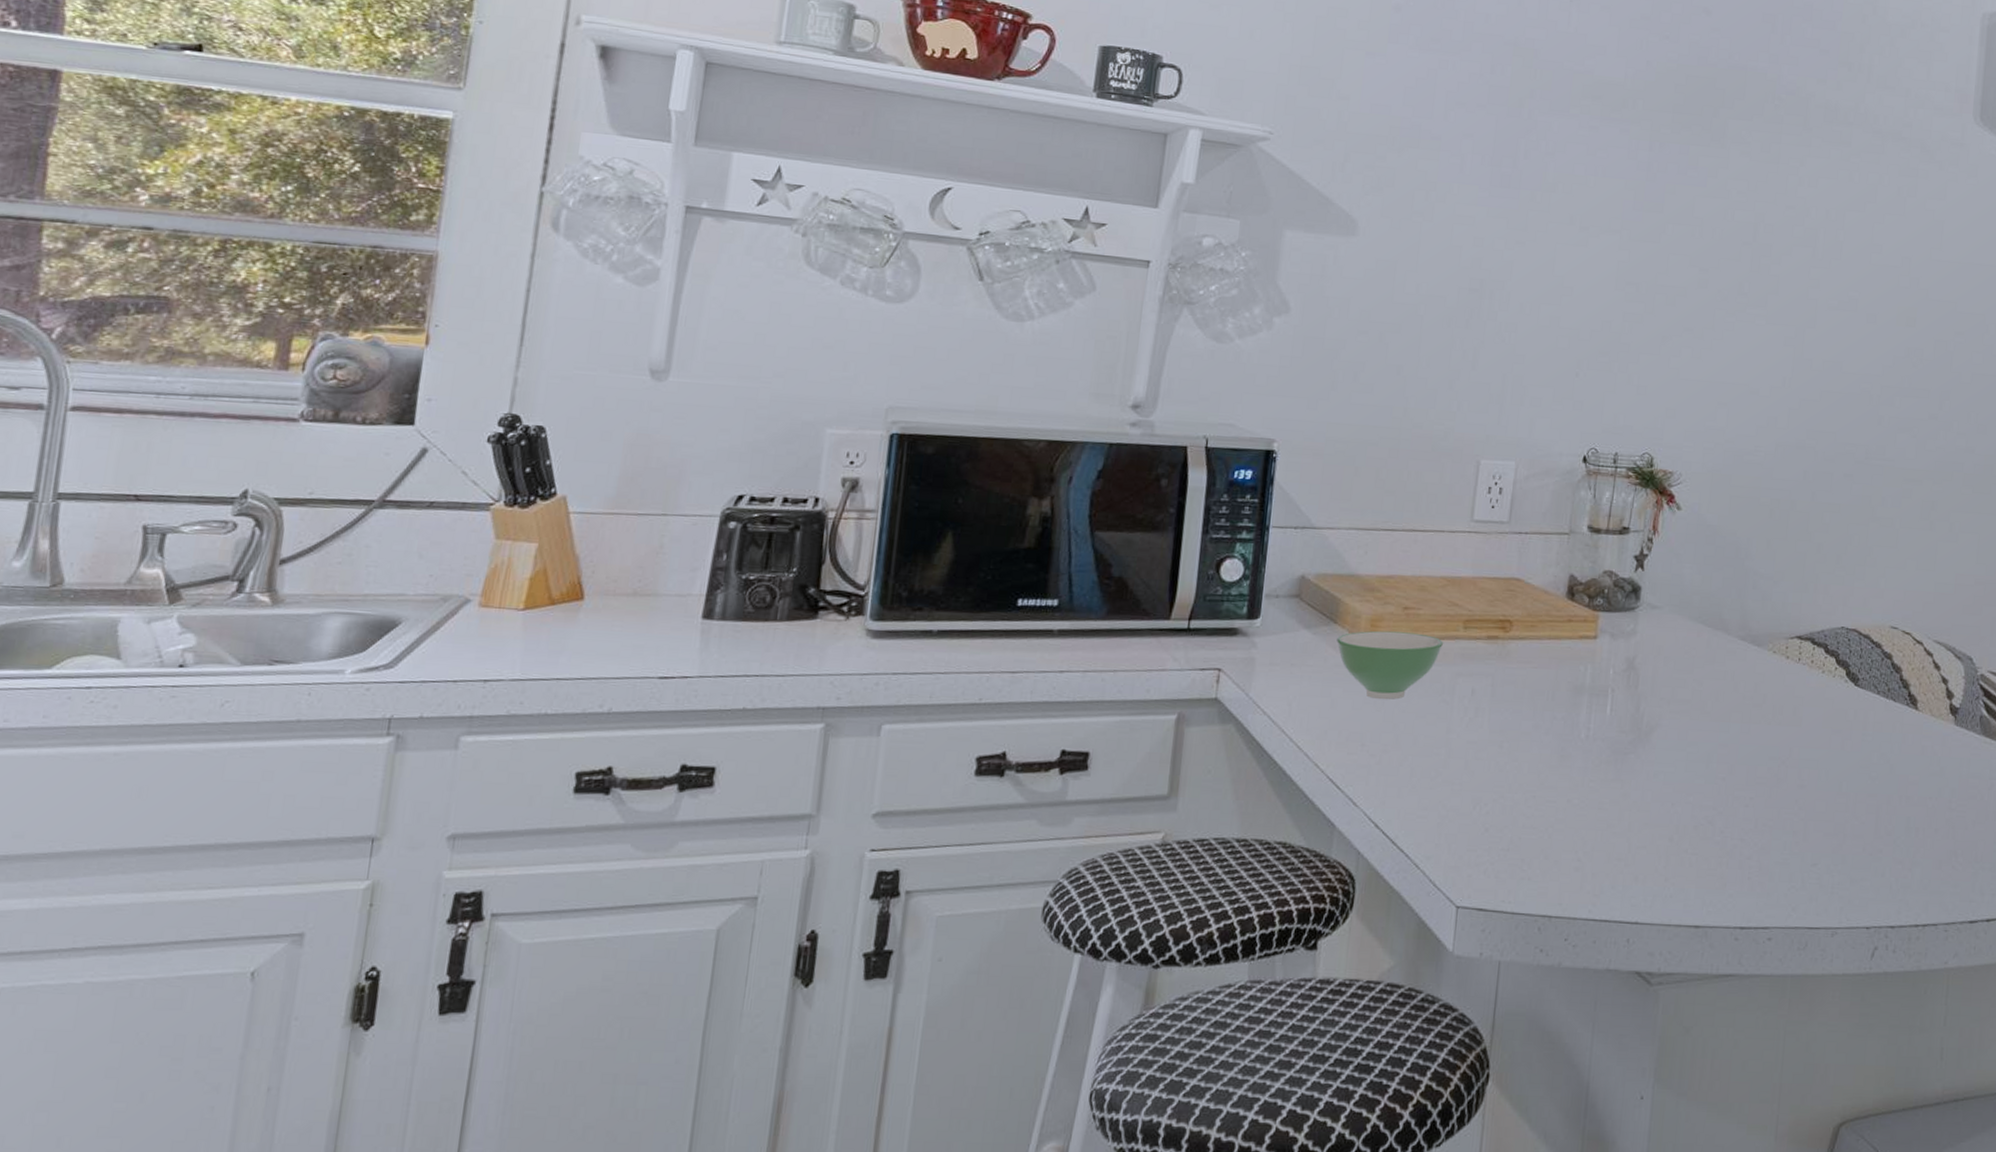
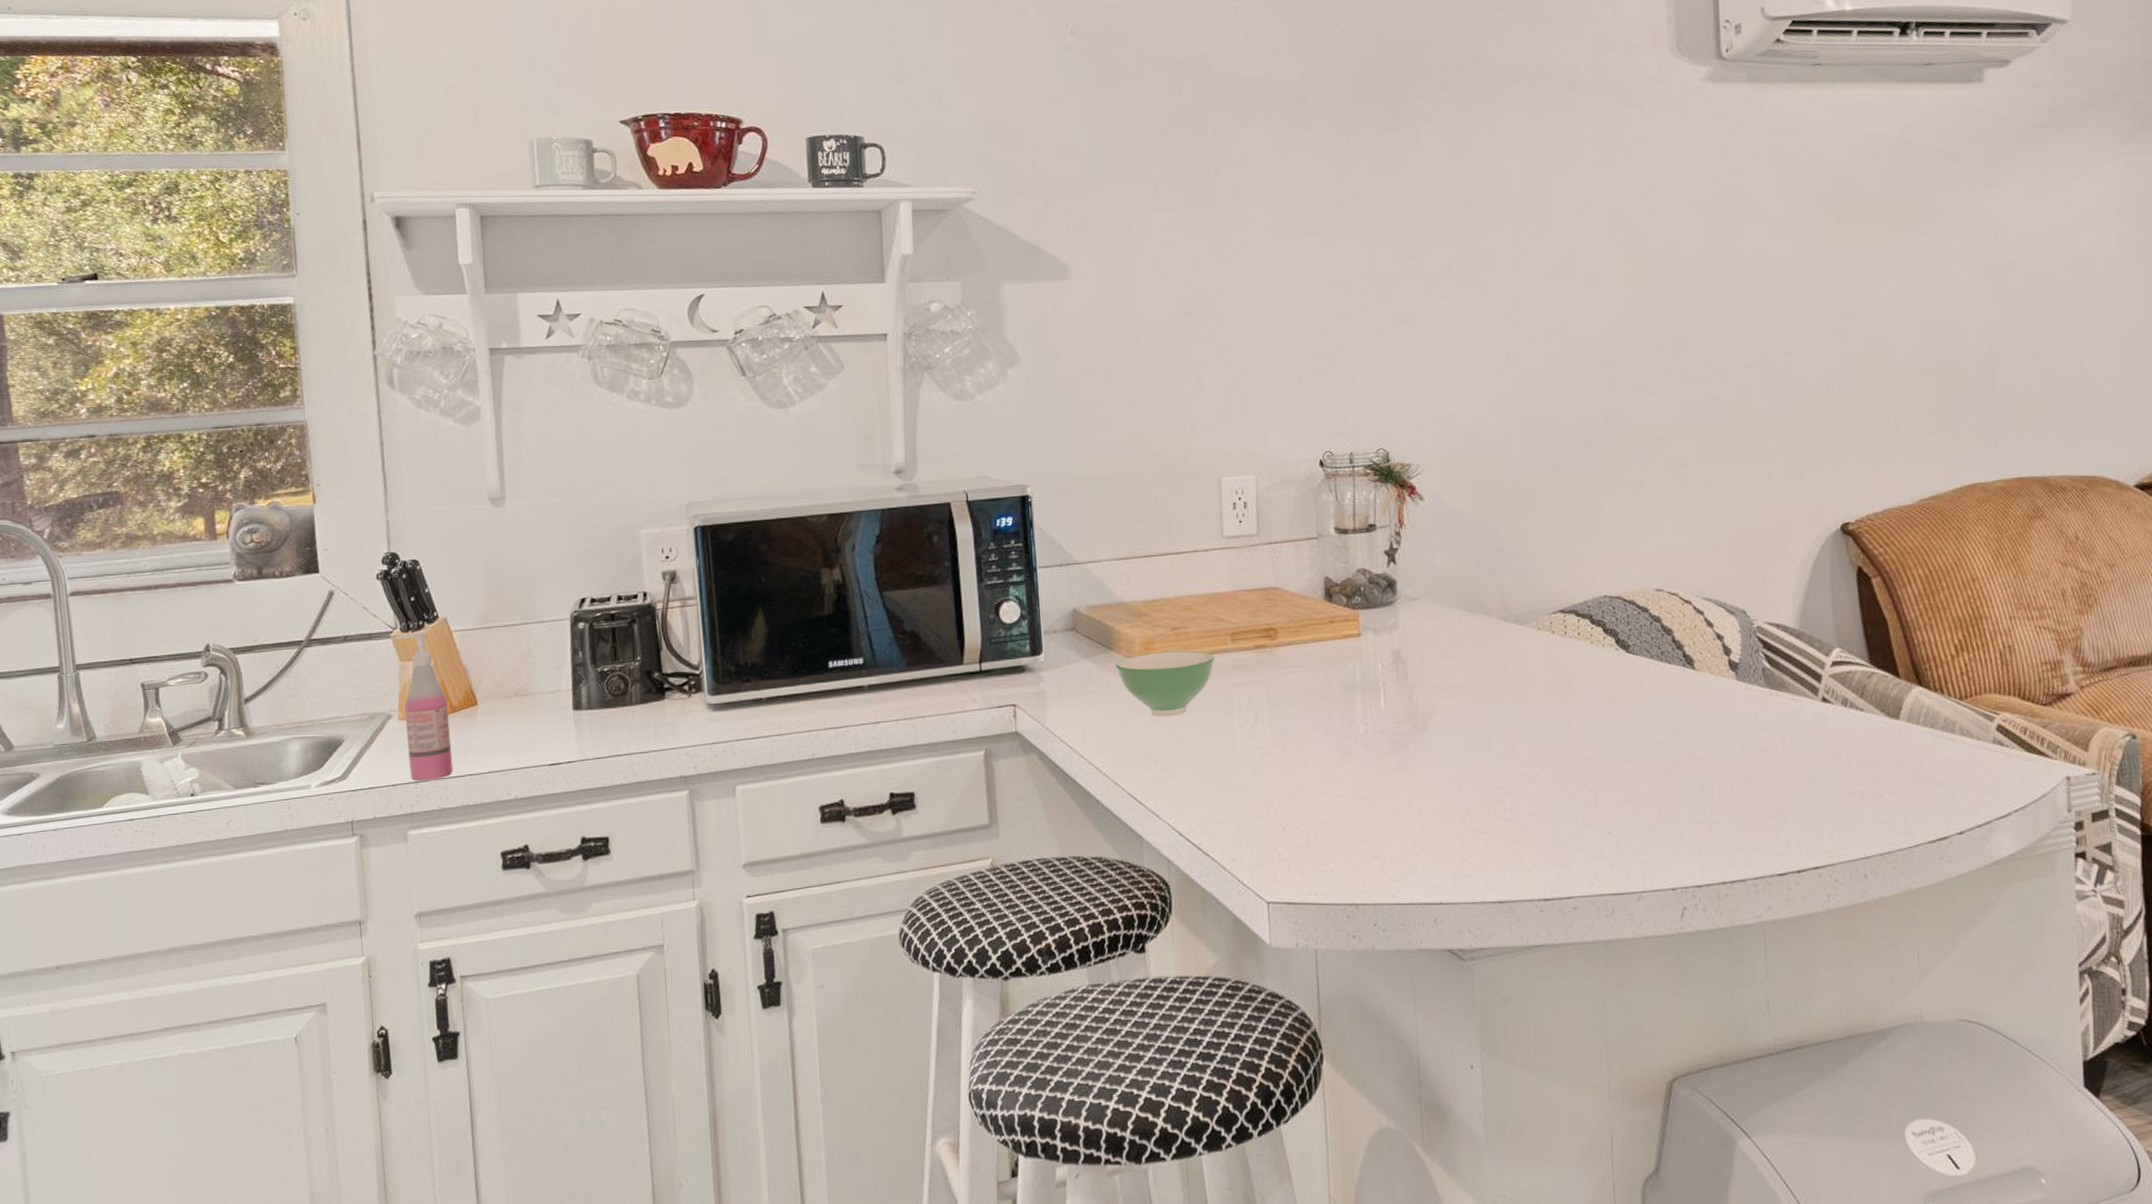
soap dispenser: none [479,506,546,681] -> present [395,630,454,782]

